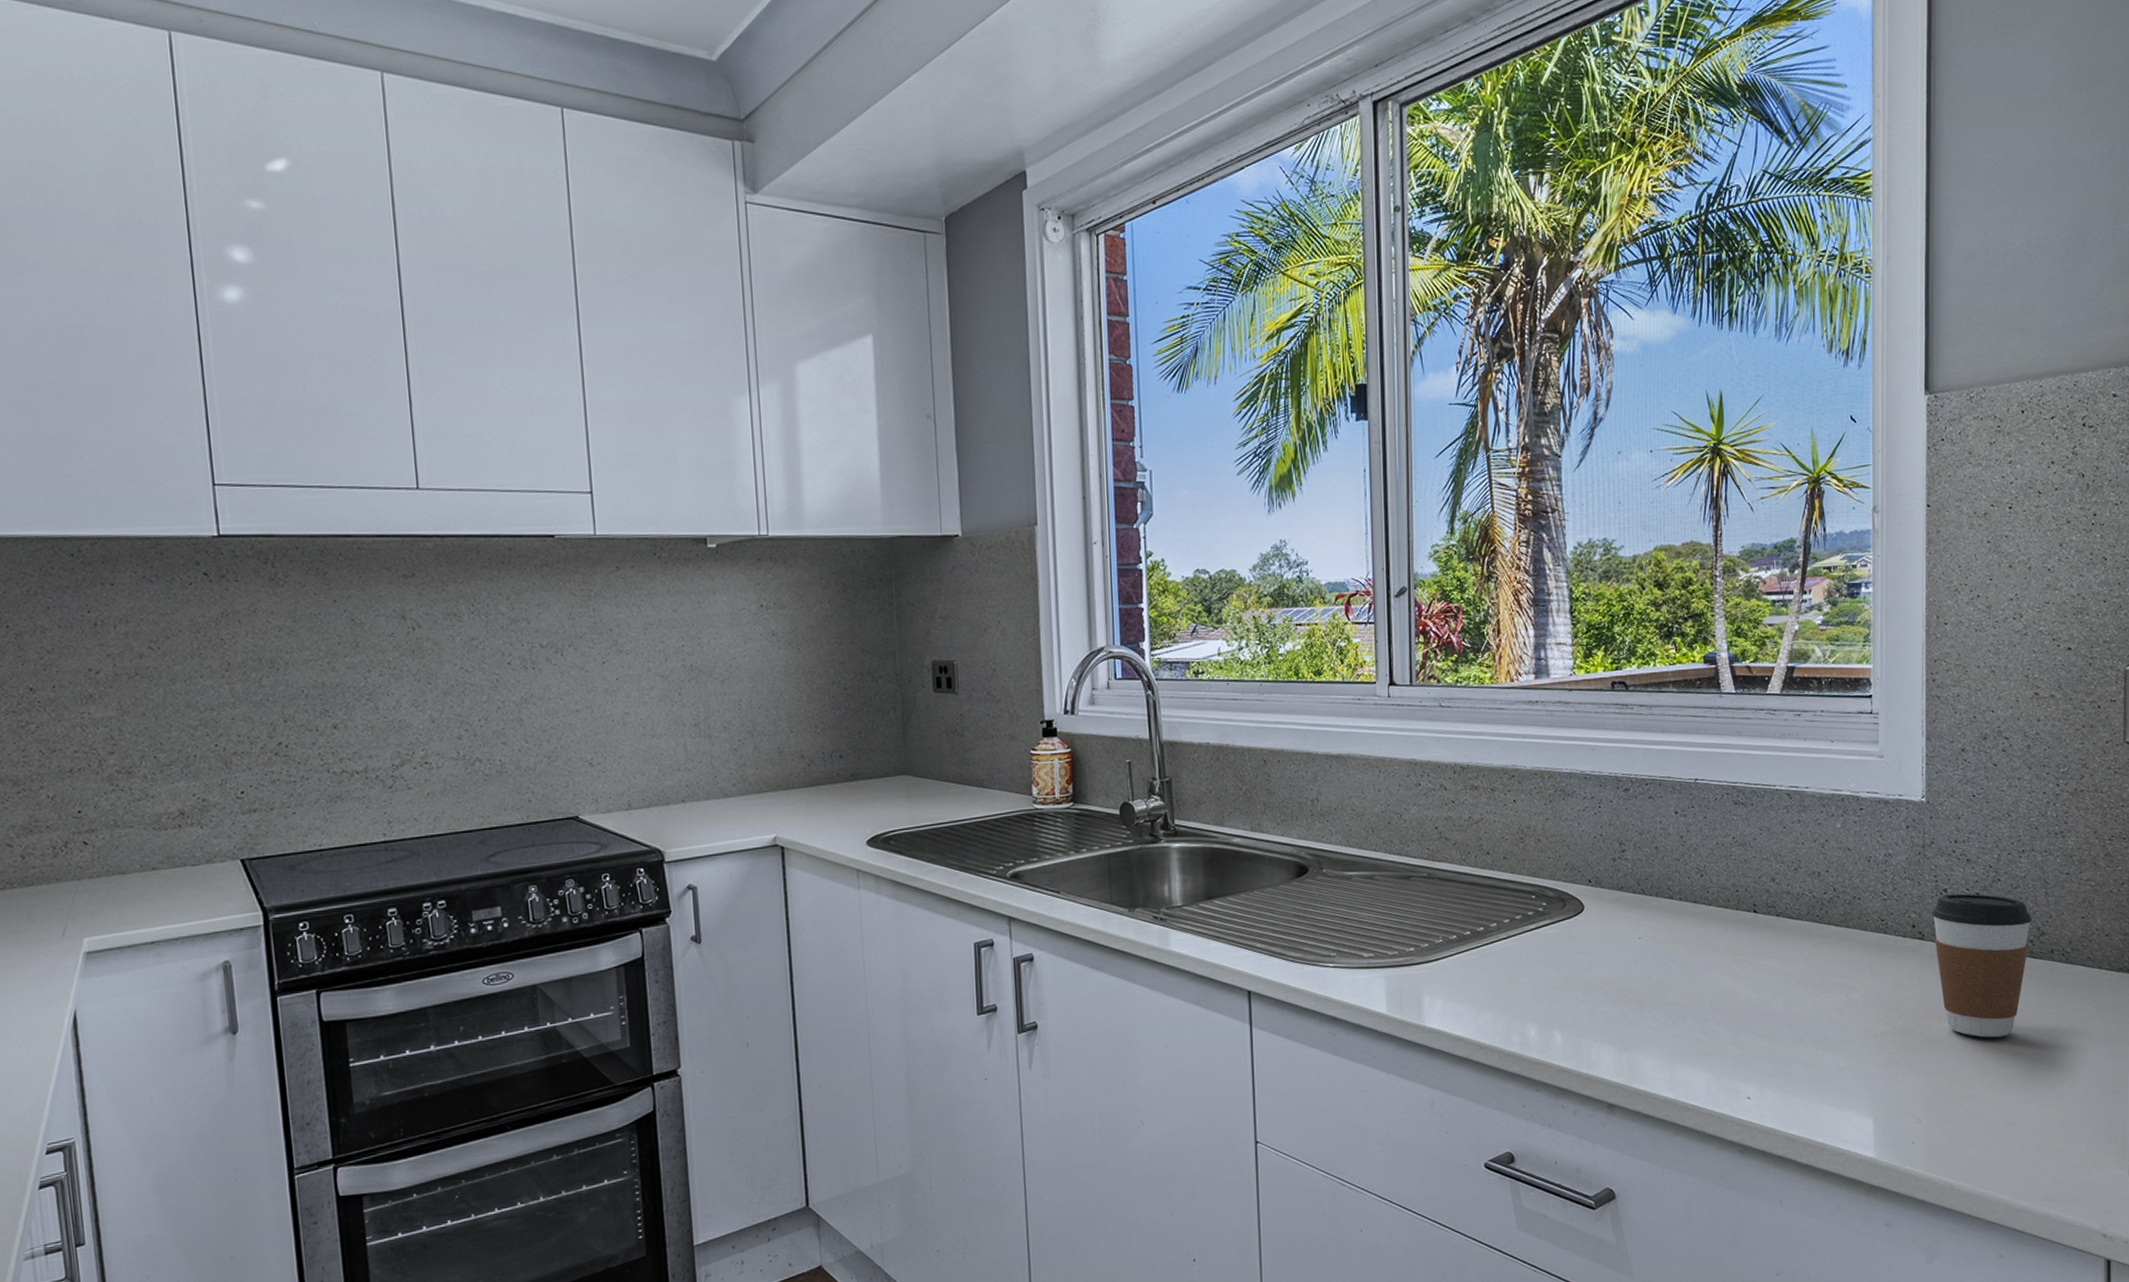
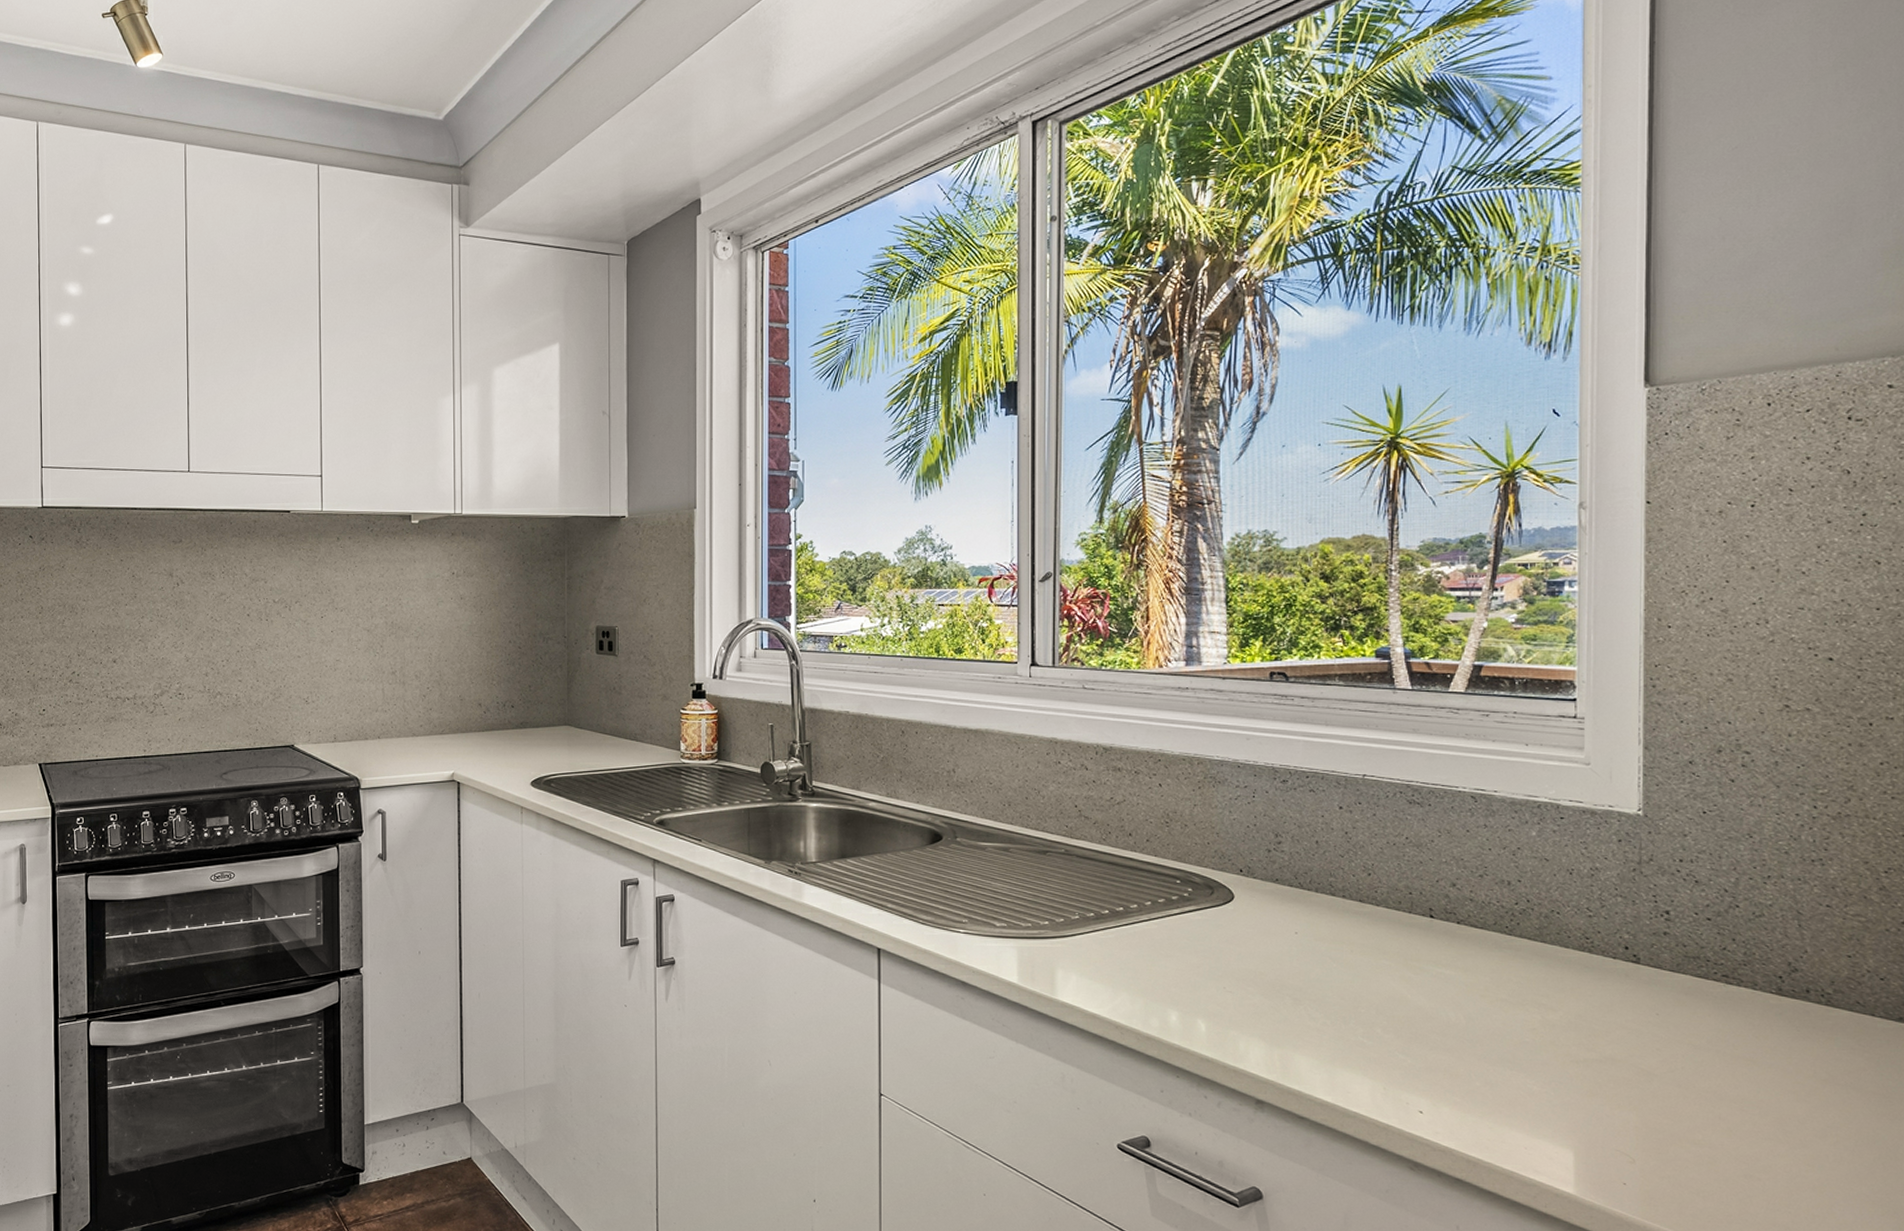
coffee cup: present [1931,893,2032,1038] -> none [1649,917,1781,1080]

